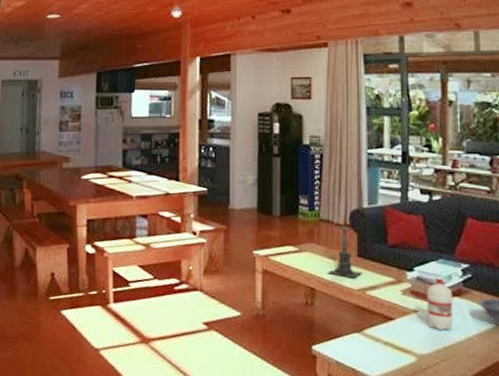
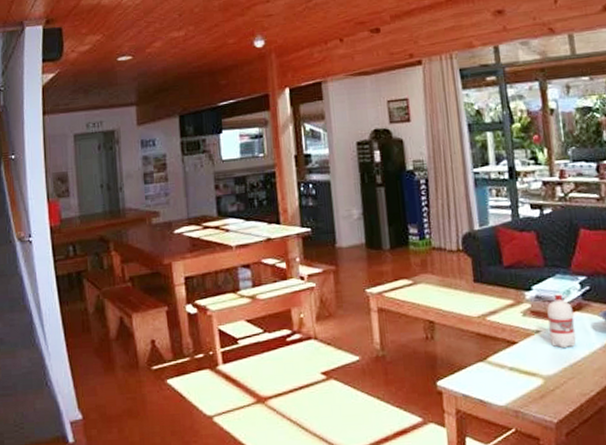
candle holder: present [328,220,363,279] -> none [445,246,481,306]

